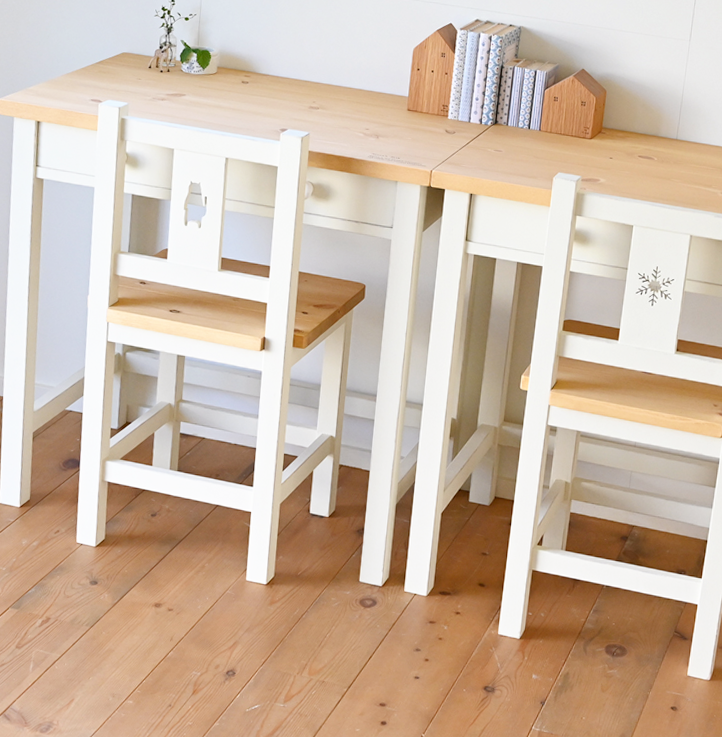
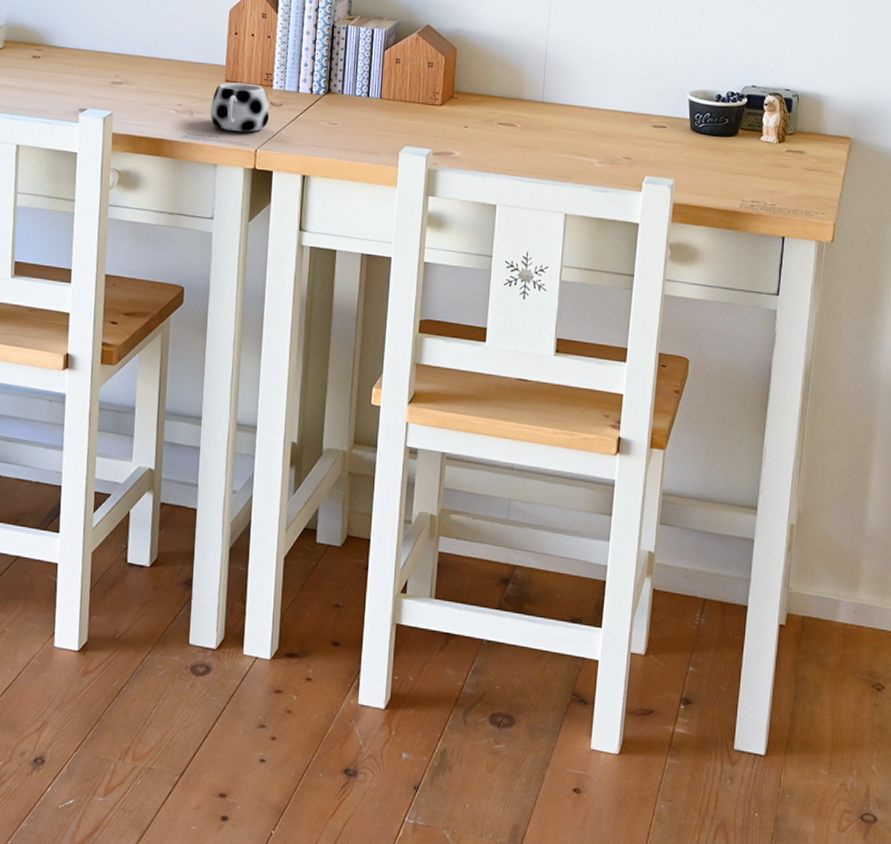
mug: none [393,111,445,155] -> present [209,82,270,132]

